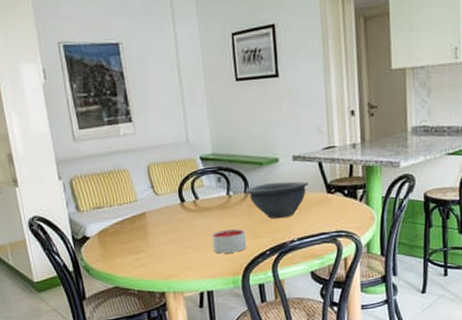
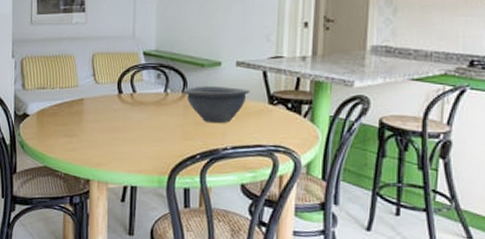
candle: present [211,229,246,254] -> none [143,126,177,151]

